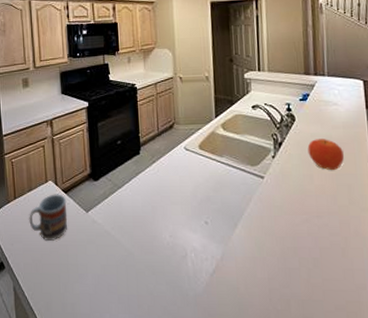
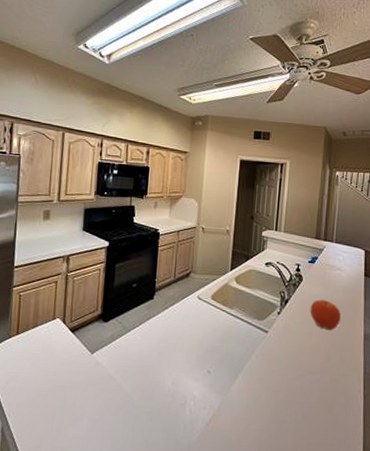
cup: present [29,194,68,241] -> none [29,332,73,381]

